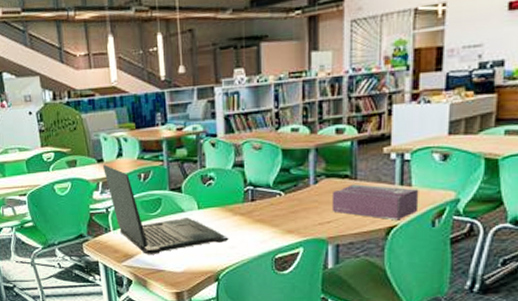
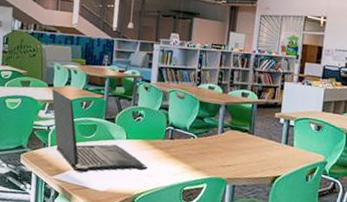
tissue box: present [331,184,419,221] -> none [232,138,299,172]

